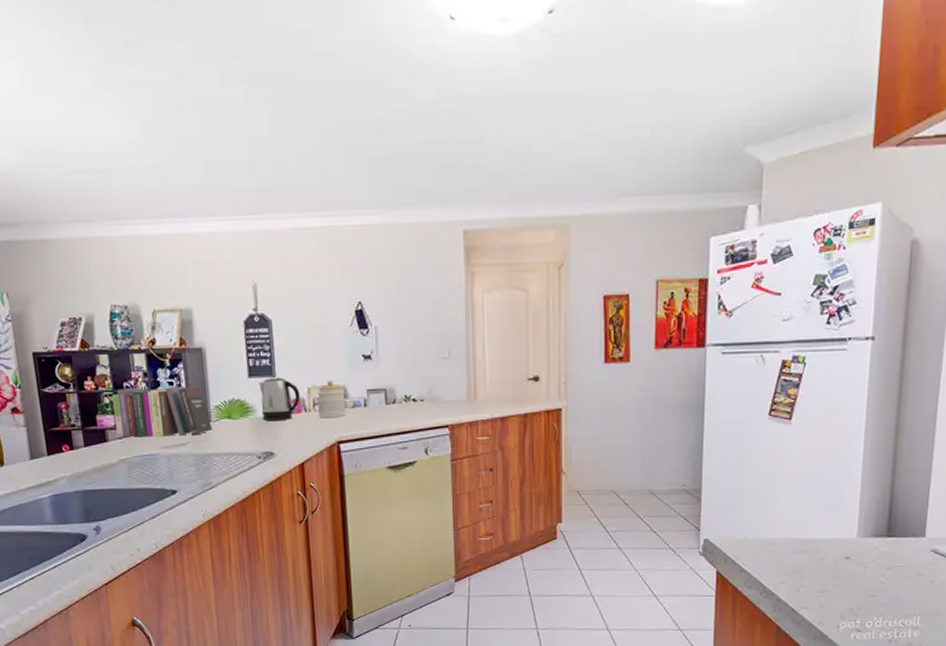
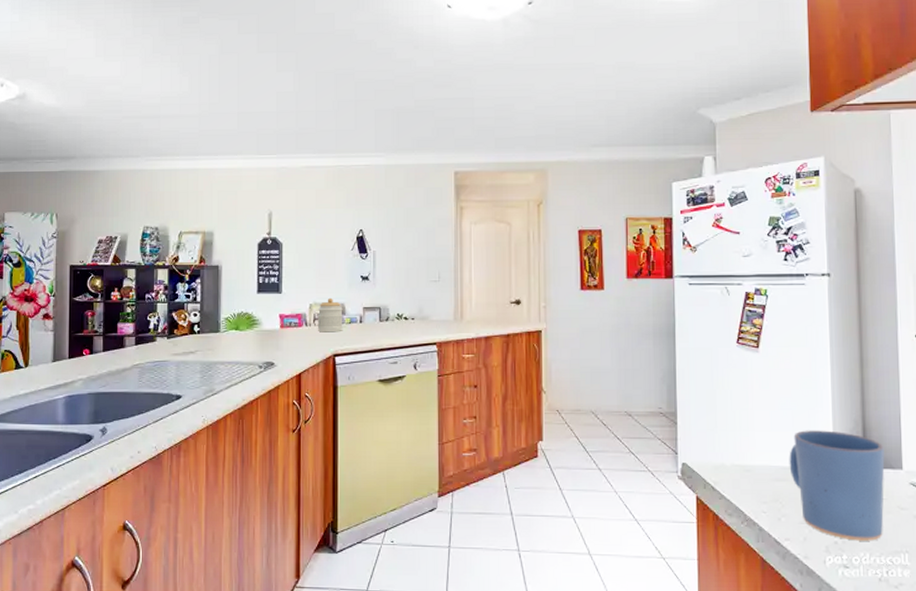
books: present [112,386,213,438] -> none [134,299,221,345]
kettle: present [259,377,300,421] -> none [266,294,302,334]
mug: none [812,501,910,607] -> present [789,430,885,541]

